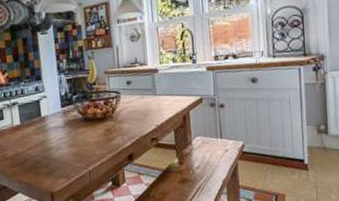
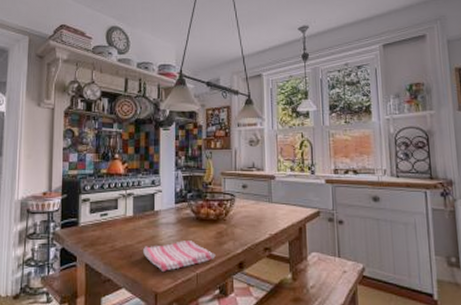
dish towel: none [34,140,106,173] -> present [143,241,216,271]

